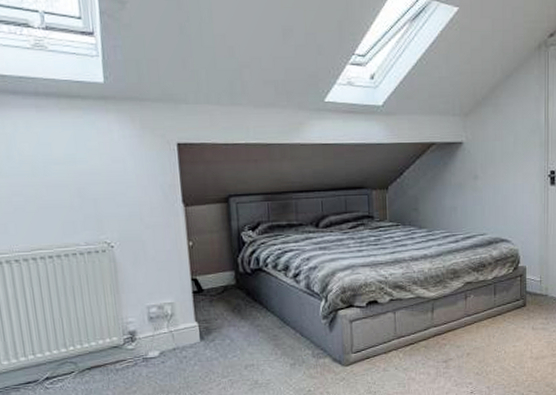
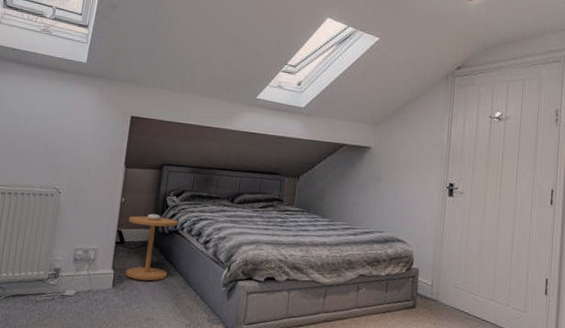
side table: none [201,253,261,328] -> present [125,213,179,281]

